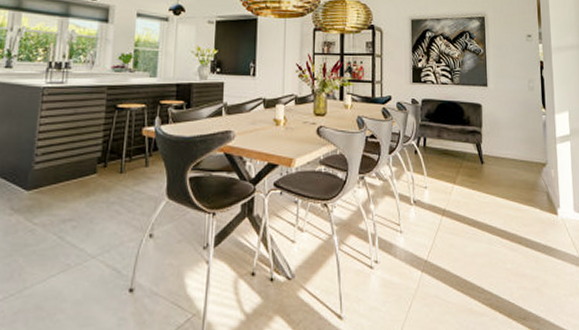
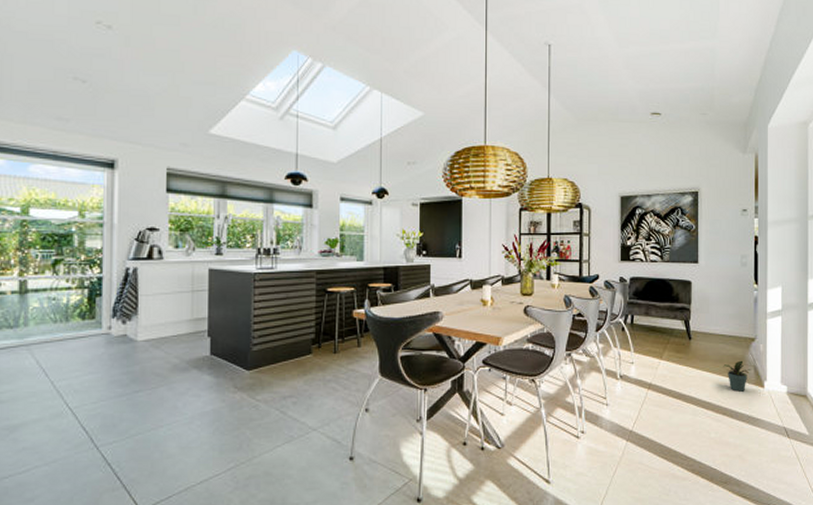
potted plant: none [516,186,544,219] -> present [723,360,751,392]

